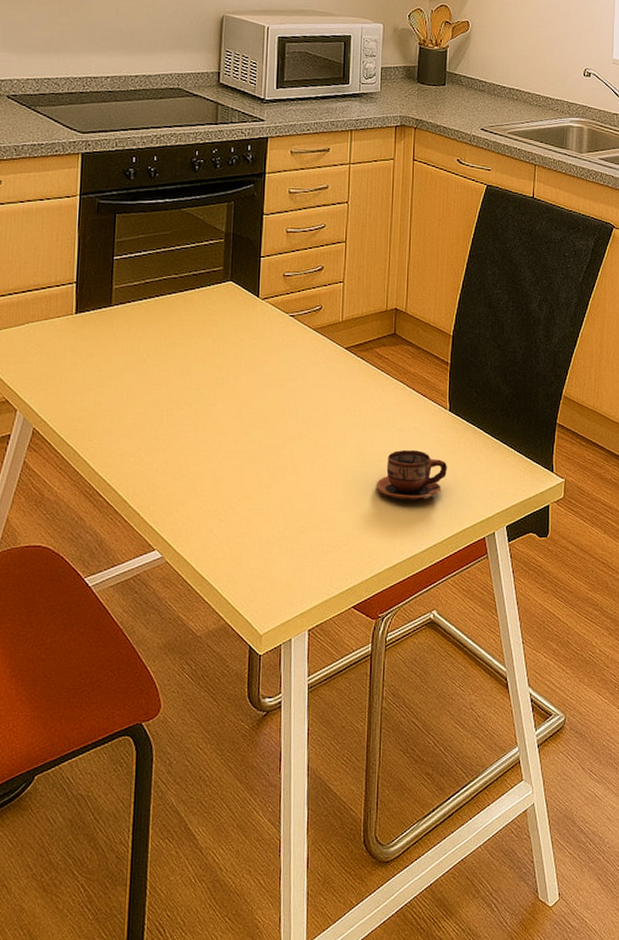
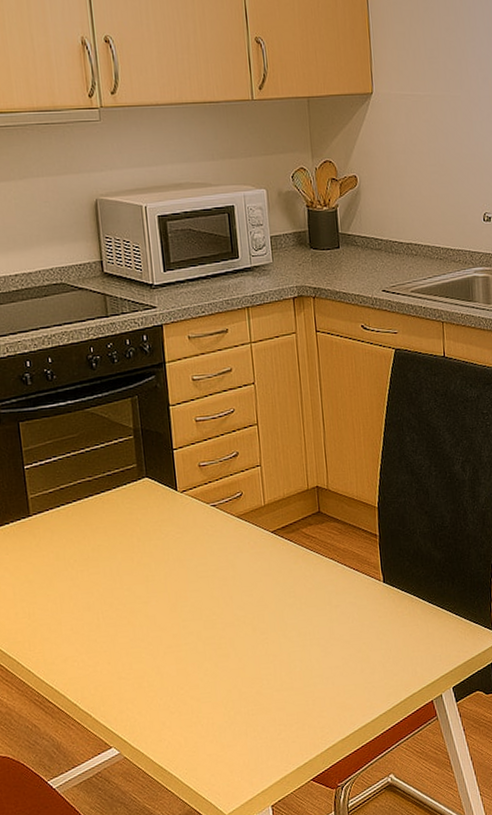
cup: present [376,450,447,501] -> none [319,624,388,675]

